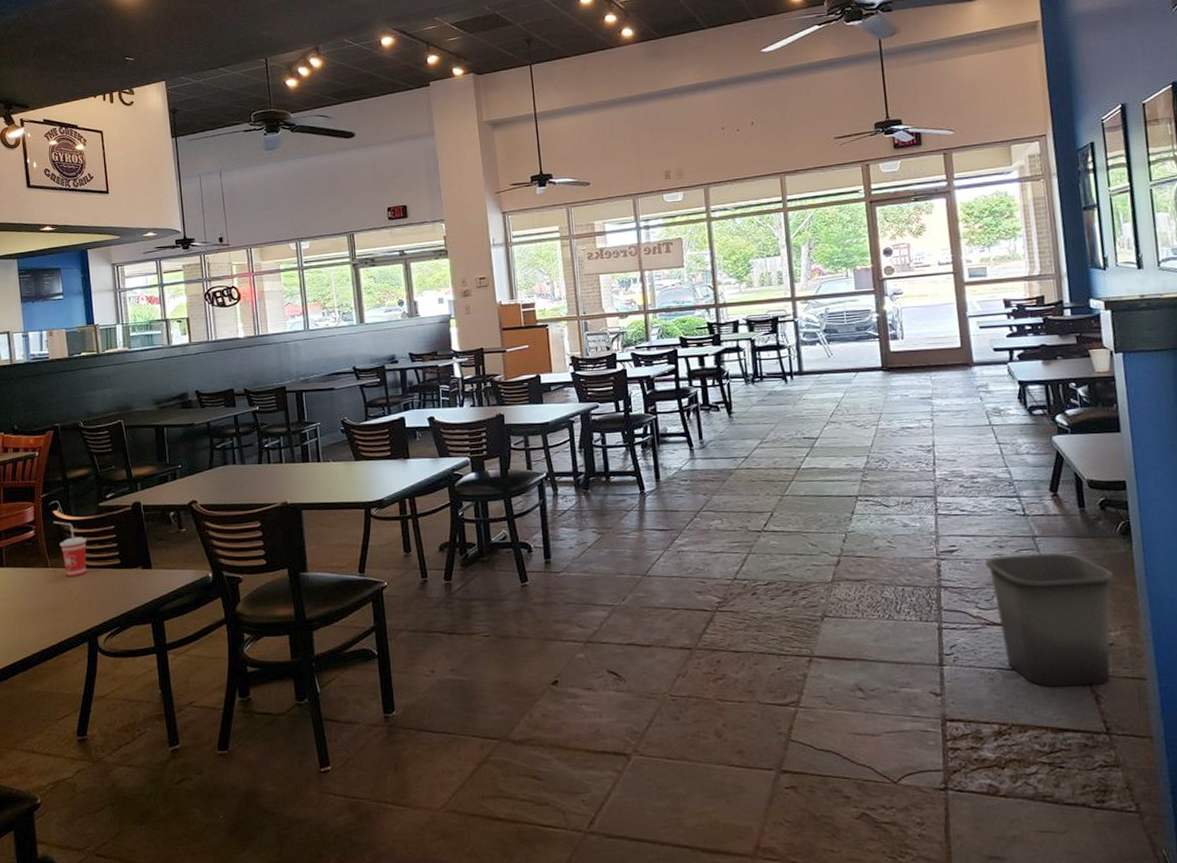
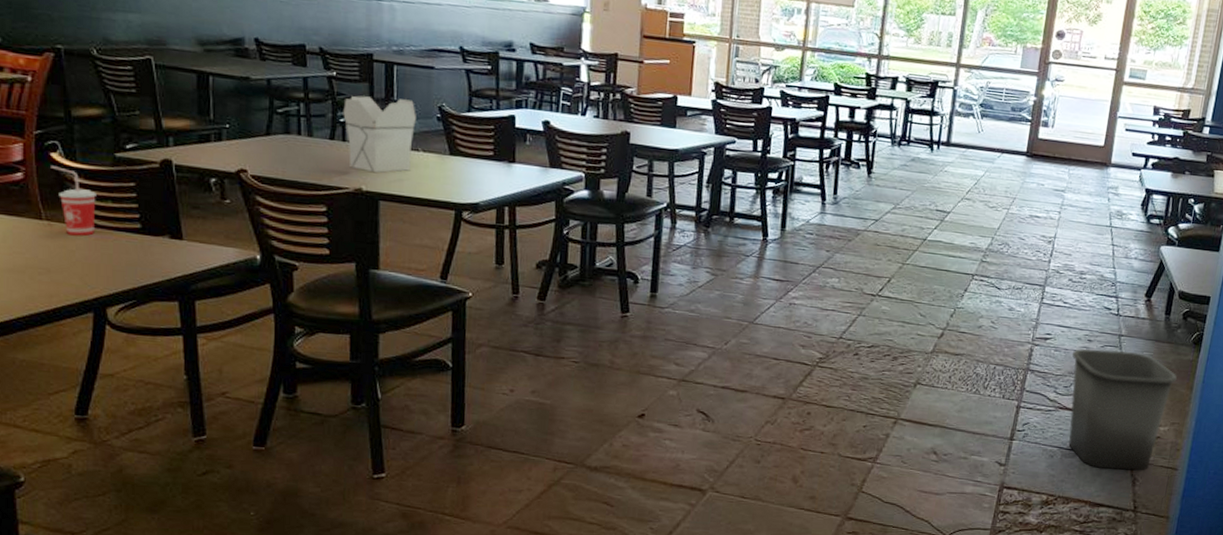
takeout container: none [266,419,325,487] -> present [343,95,416,174]

